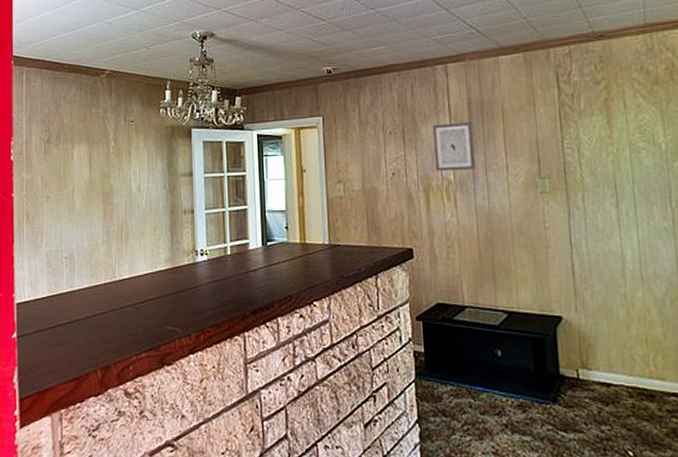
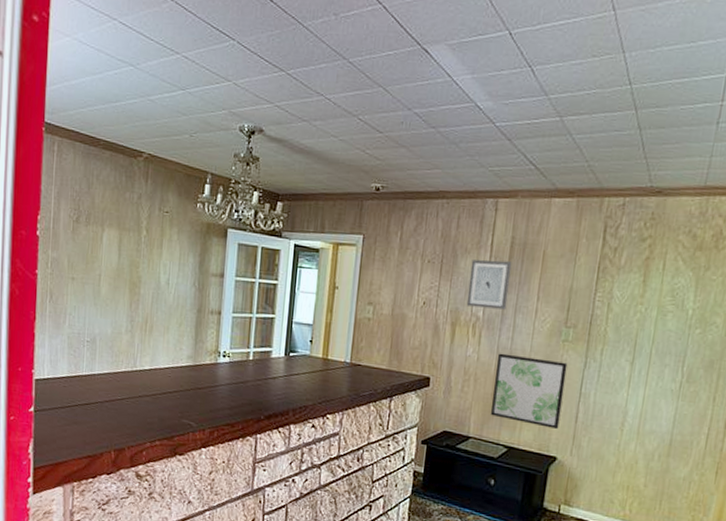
wall art: none [477,213,557,287] -> present [490,353,568,430]

